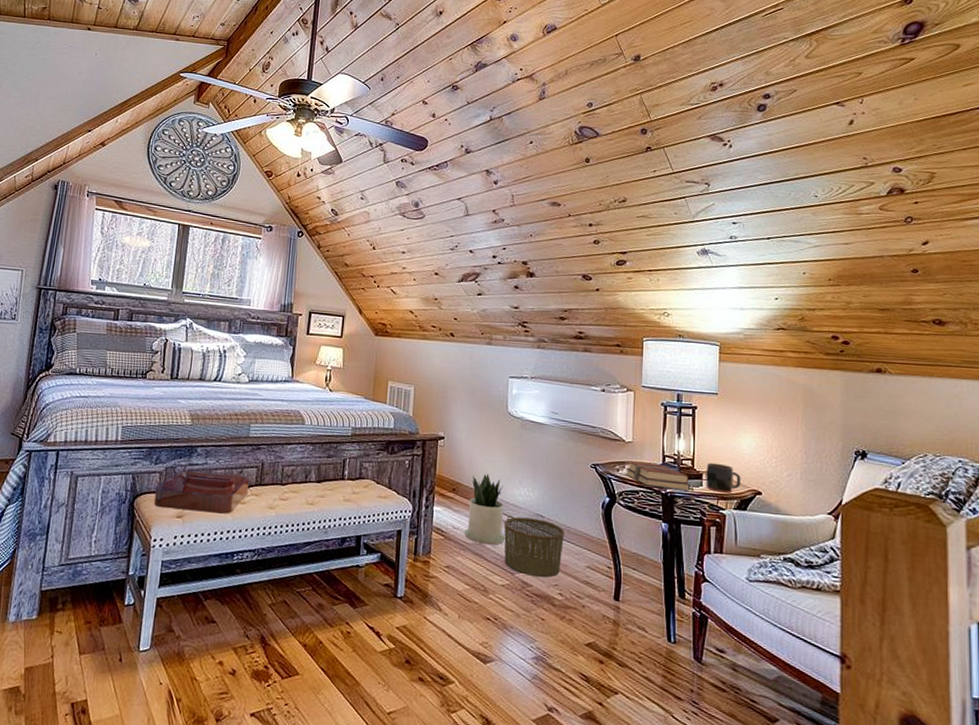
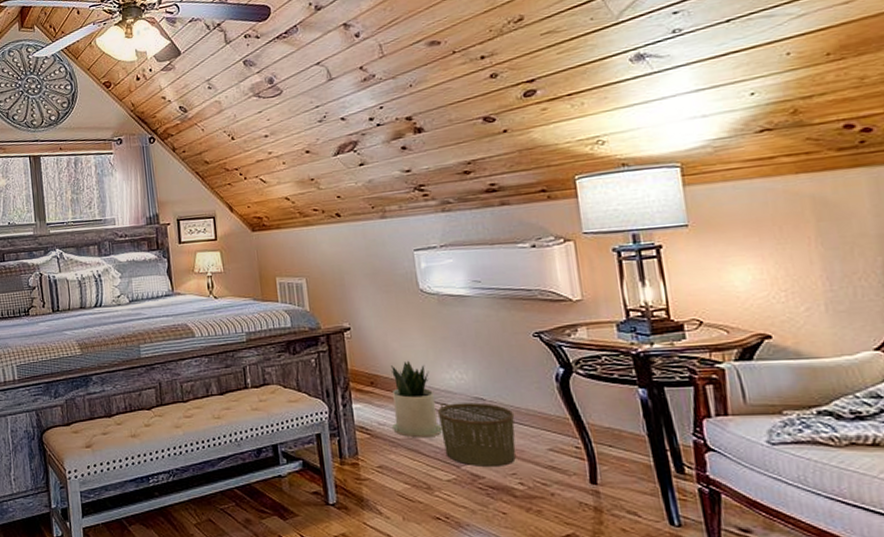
decorative tray: present [154,470,249,514] -> none [60,397,151,440]
books: present [625,461,691,491] -> none [578,321,671,349]
mug: present [705,462,741,493] -> none [687,308,740,343]

